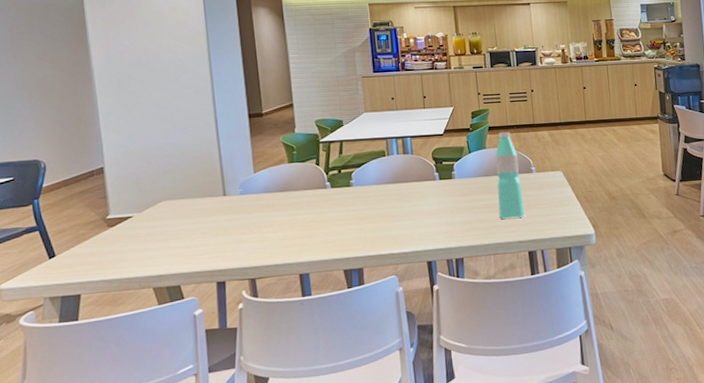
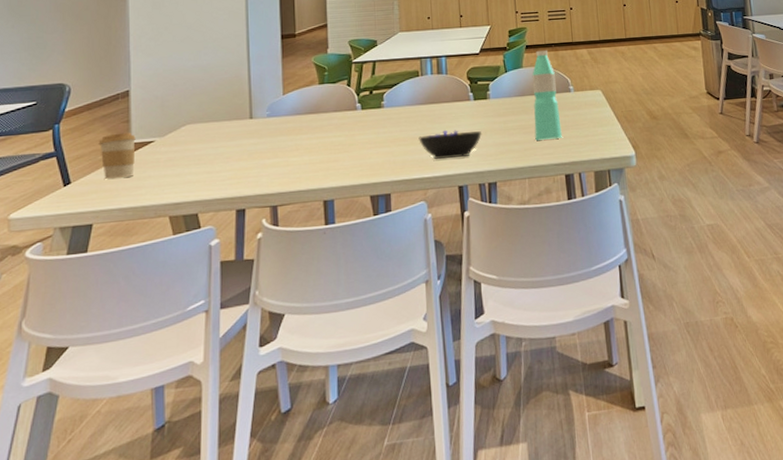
coffee cup: none [78,208,115,252] -> present [98,132,136,179]
cereal bowl: none [387,208,449,237] -> present [418,130,483,160]

